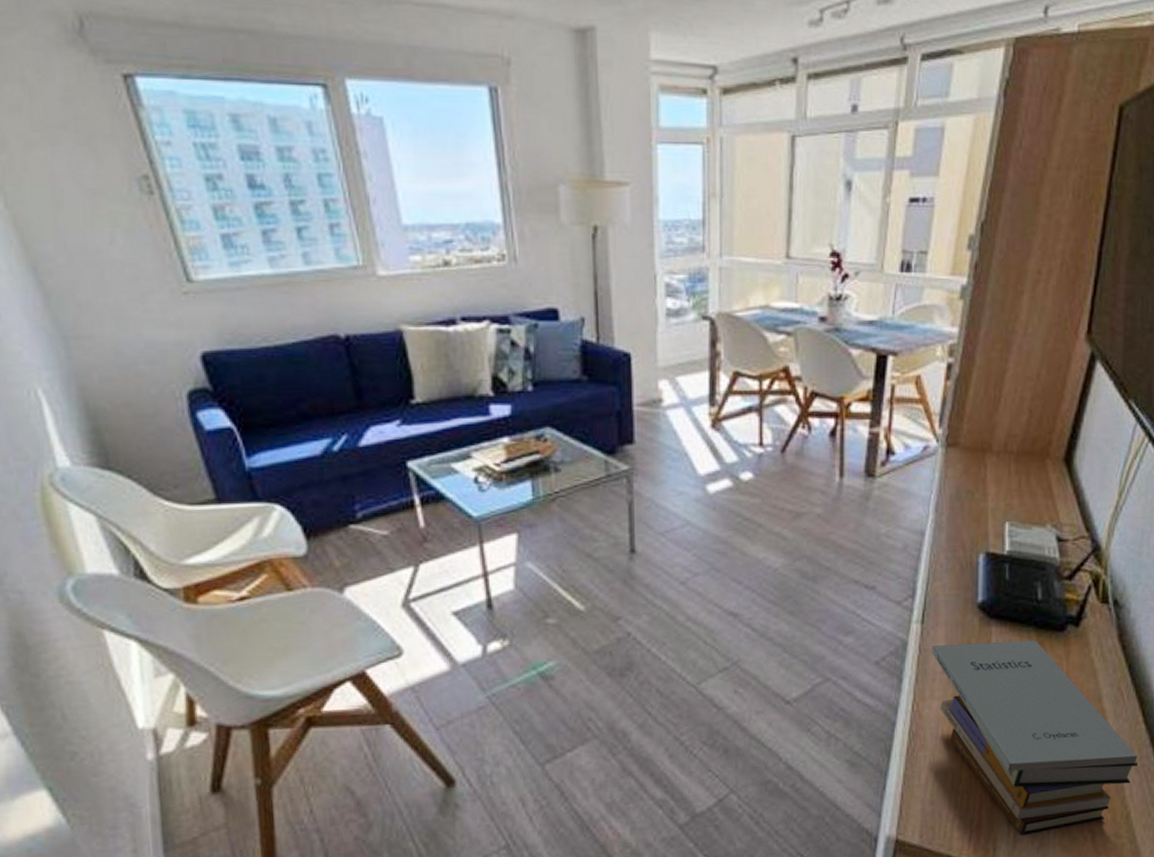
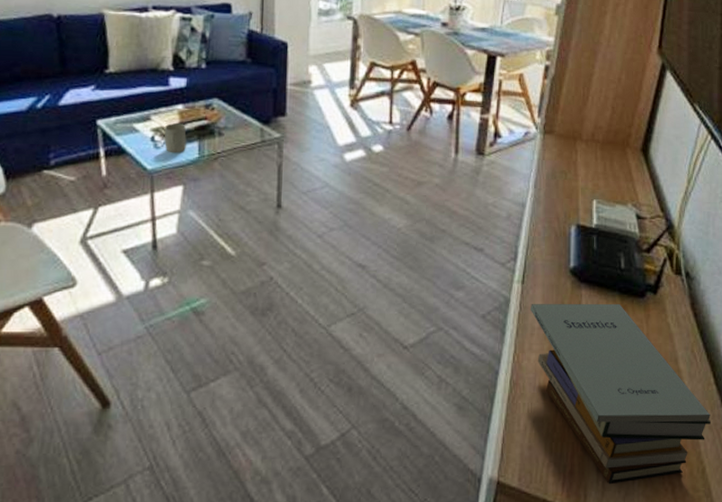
mug: none [488,460,517,496] -> present [164,123,187,154]

